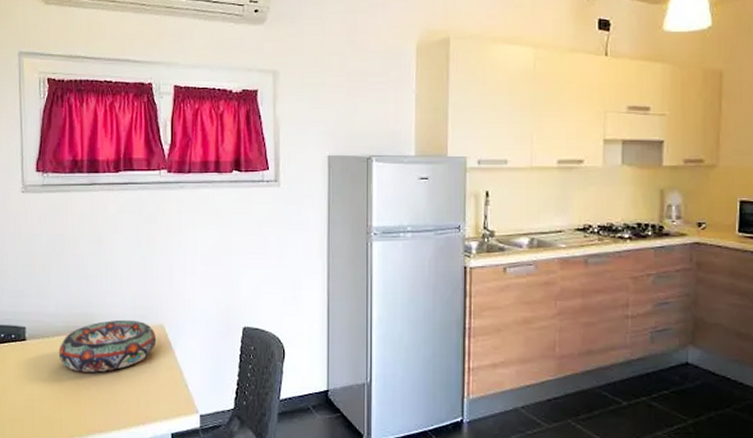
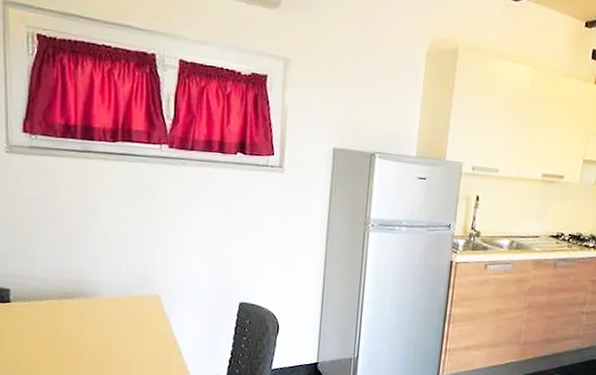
decorative bowl: present [58,319,157,373] -> none [46,288,152,337]

